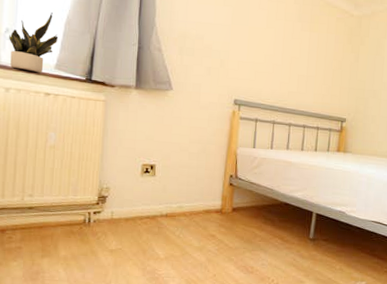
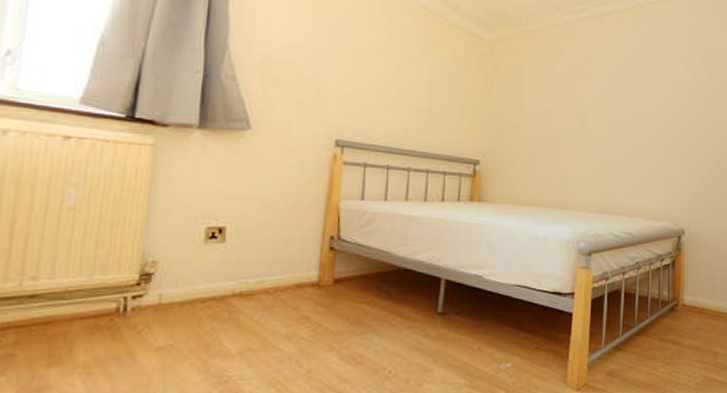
potted plant: present [9,13,59,74] -> none [11,30,87,111]

